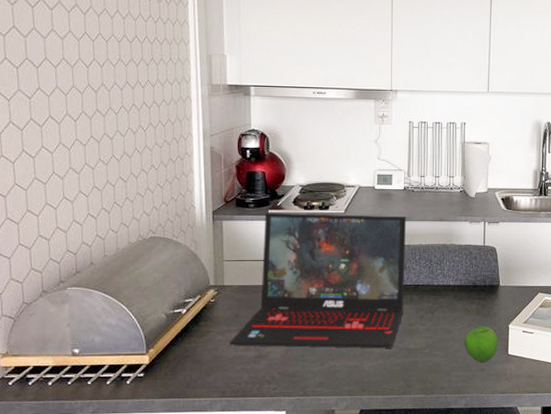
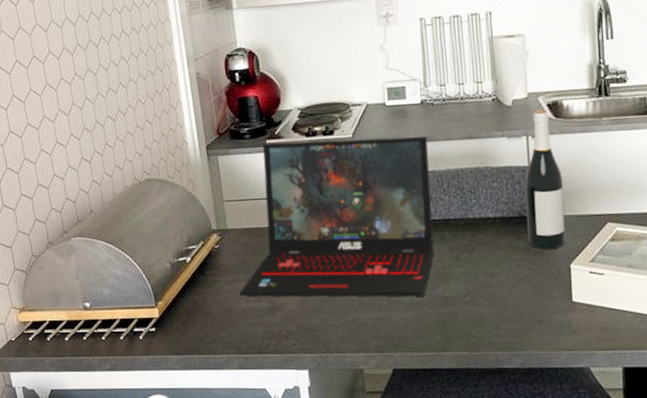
apple: present [465,326,498,362] -> none [513,267,558,312]
wine bottle: none [478,201,509,313] -> present [524,109,566,250]

